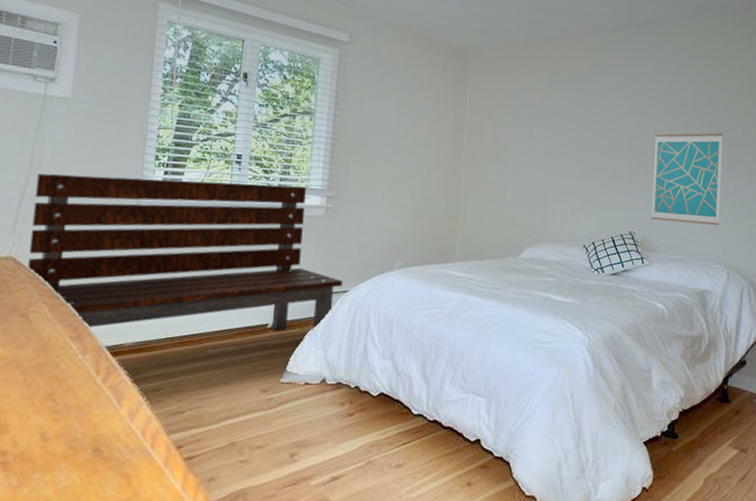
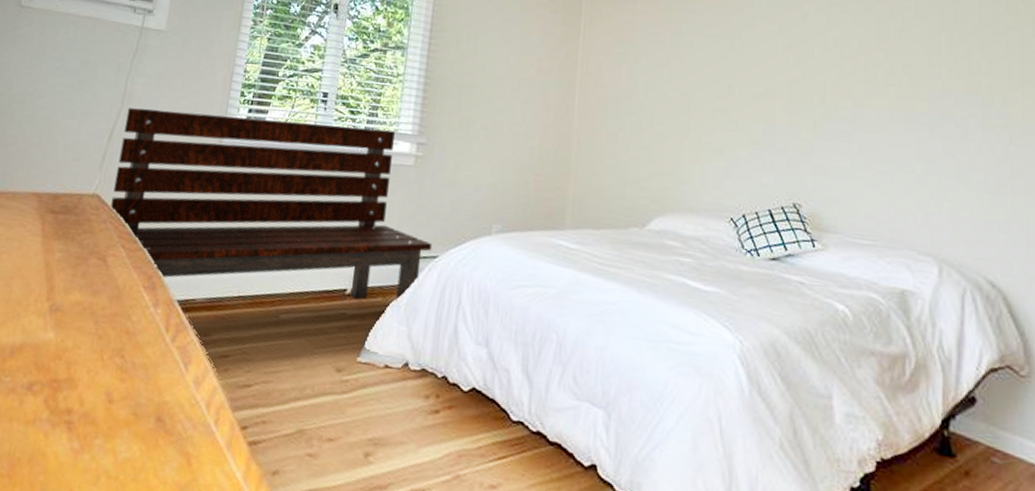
wall art: present [651,133,724,226] -> none [823,78,923,203]

